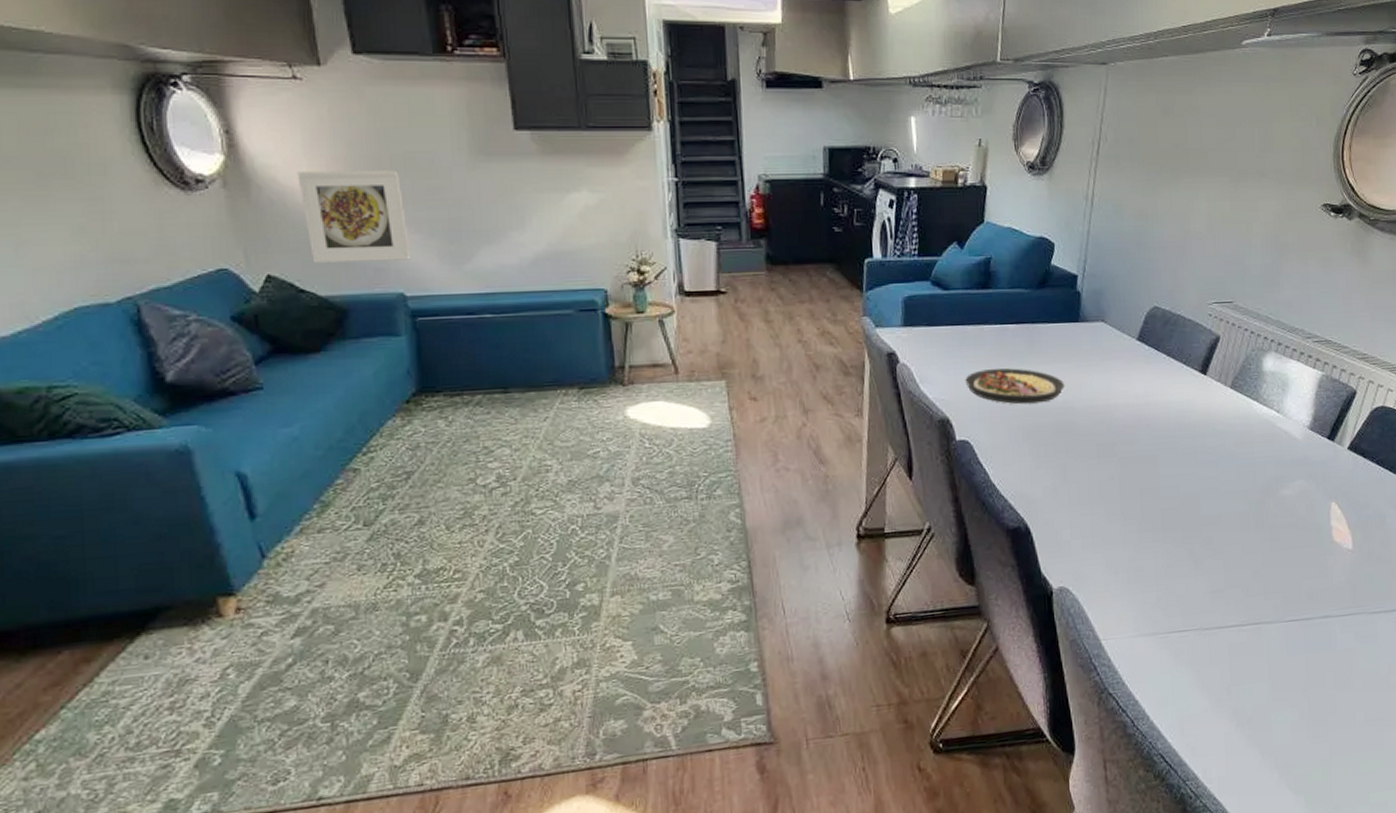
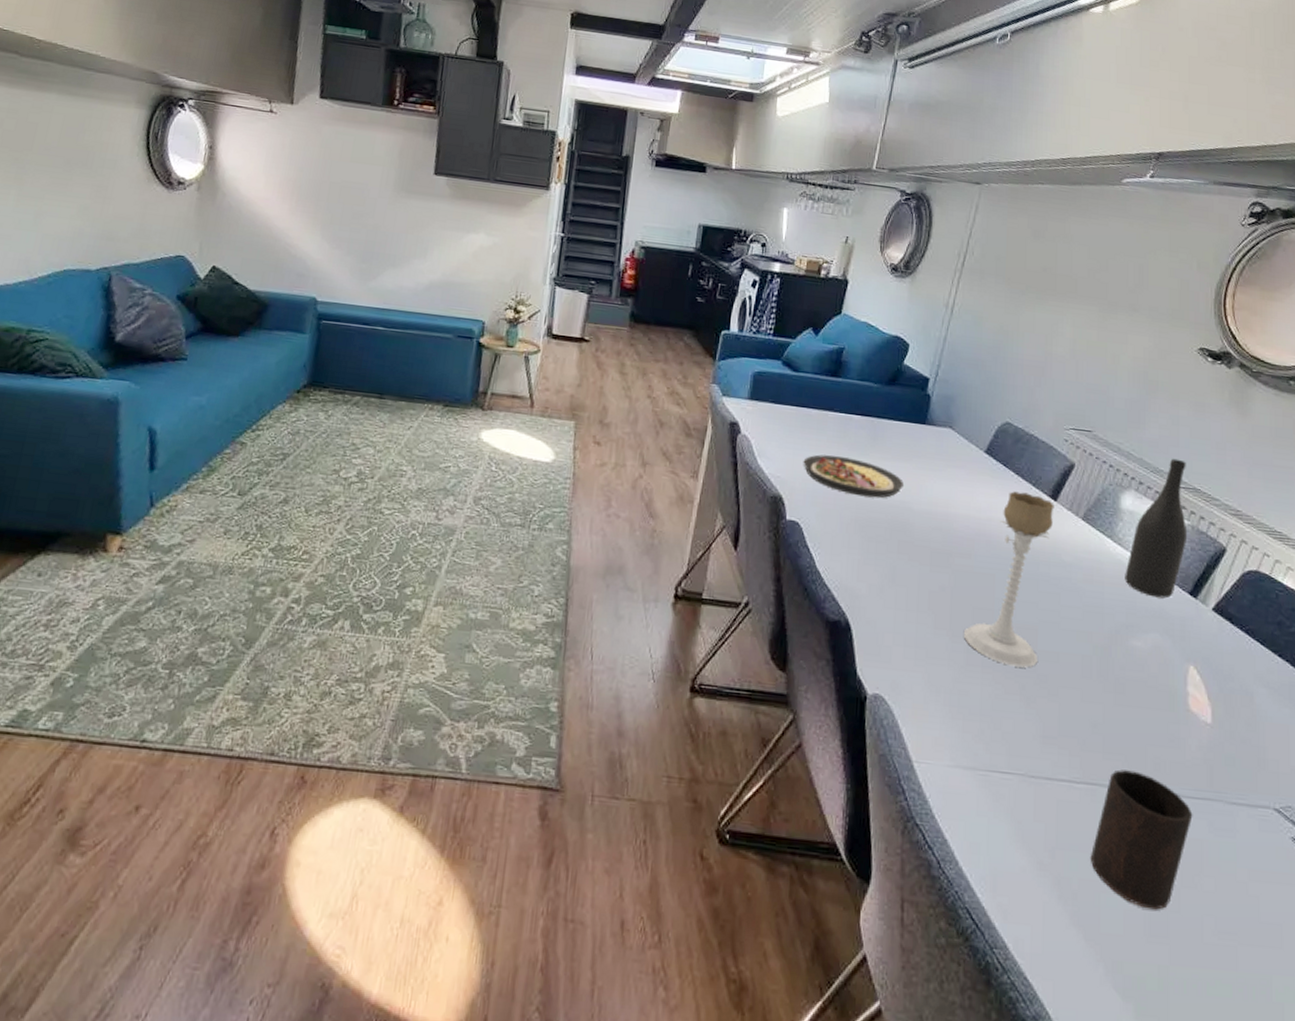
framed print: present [297,170,412,263] -> none [250,185,334,271]
candle holder: none [1133,372,1205,536] -> present [963,491,1054,668]
cup: none [1260,604,1342,717] -> present [1090,769,1193,910]
wine bottle: none [1271,315,1323,448] -> present [1125,458,1188,599]

